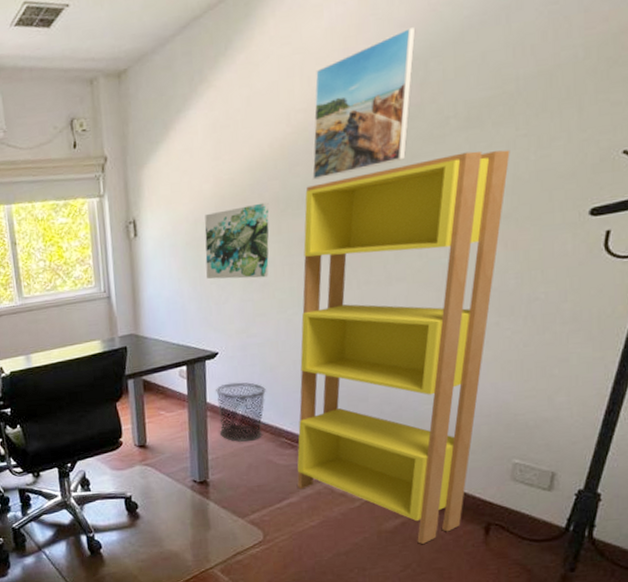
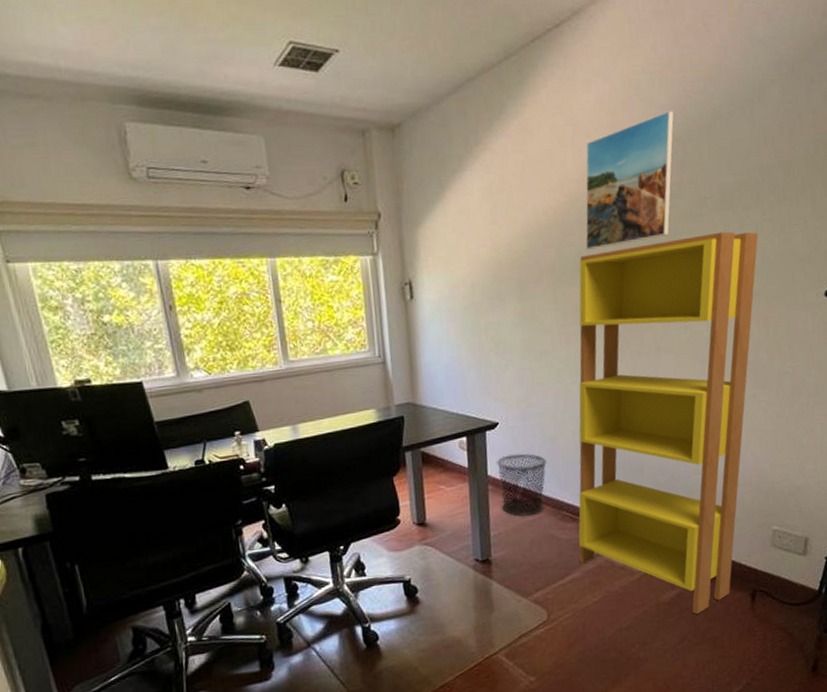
wall art: present [204,202,270,279] -> none [482,269,547,347]

